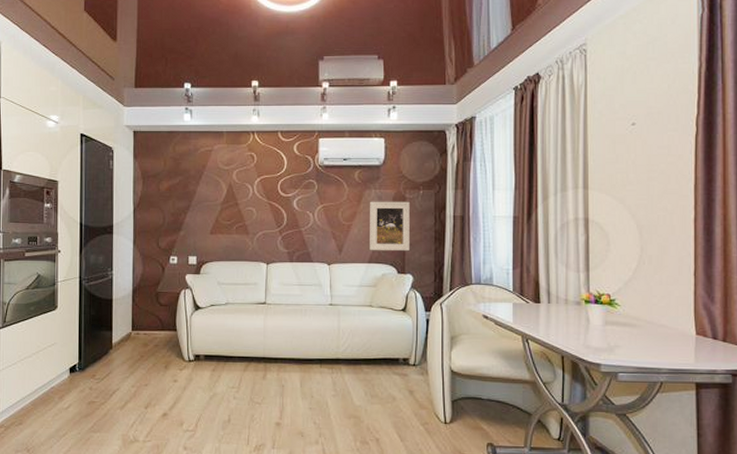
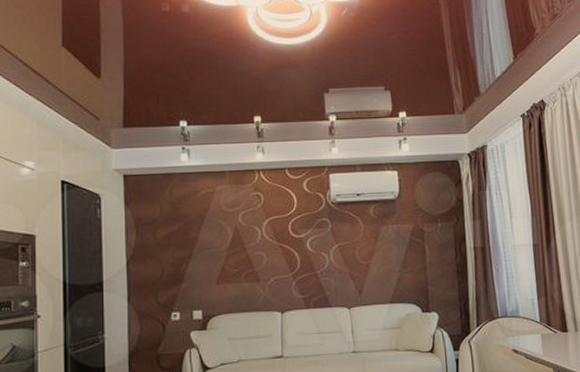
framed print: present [370,201,410,251] -> none [388,235,432,290]

